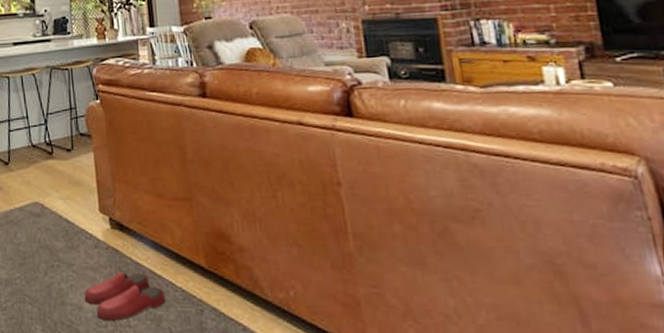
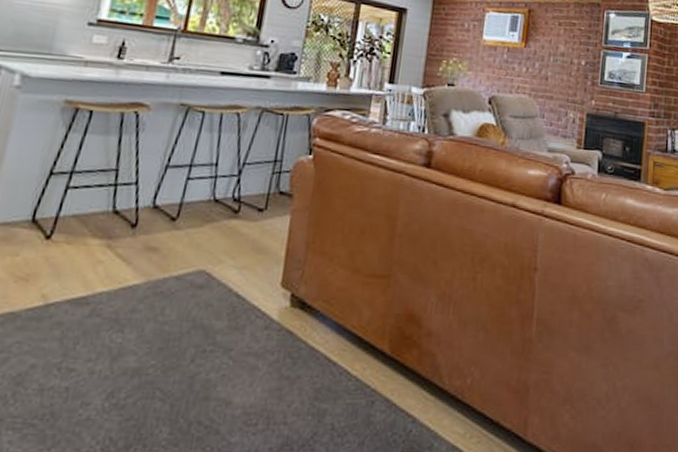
slippers: present [84,271,165,321] -> none [236,357,336,417]

